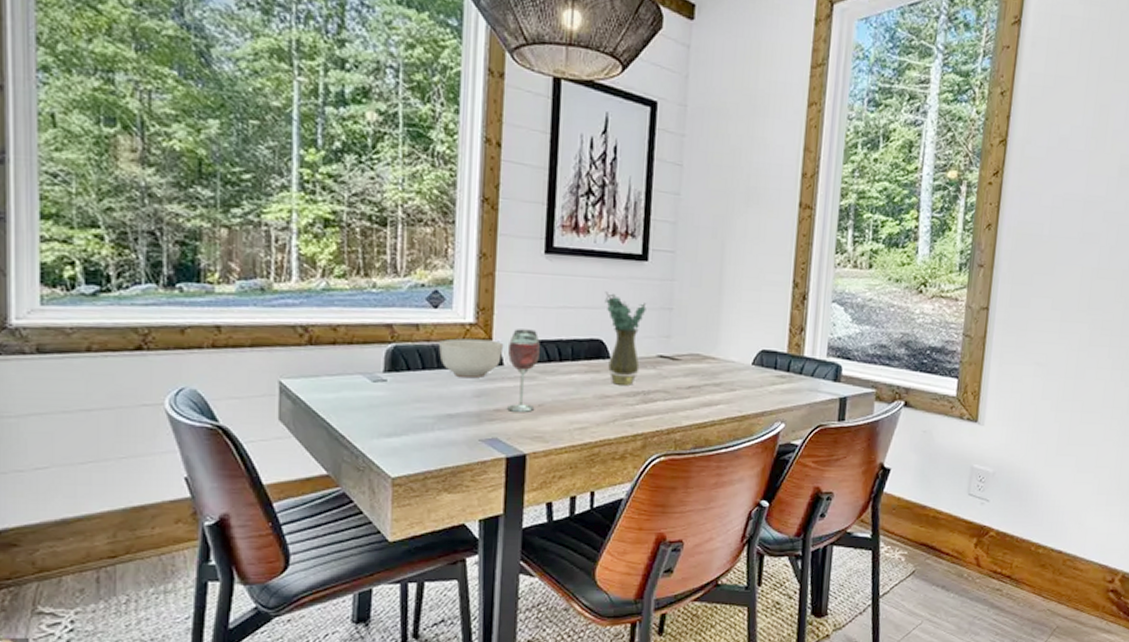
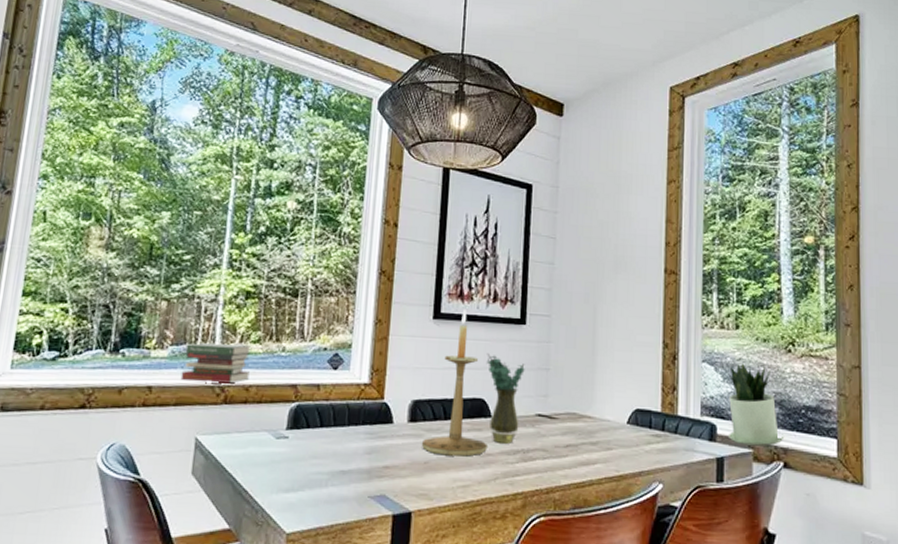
books: none [254,276,336,323] -> present [180,342,251,384]
bowl: present [439,338,504,379] -> none [336,398,394,436]
wineglass: present [507,329,541,412] -> none [395,388,428,469]
candlestick: none [536,244,607,399] -> present [422,310,489,457]
planter: none [853,303,908,386] -> present [728,363,785,447]

